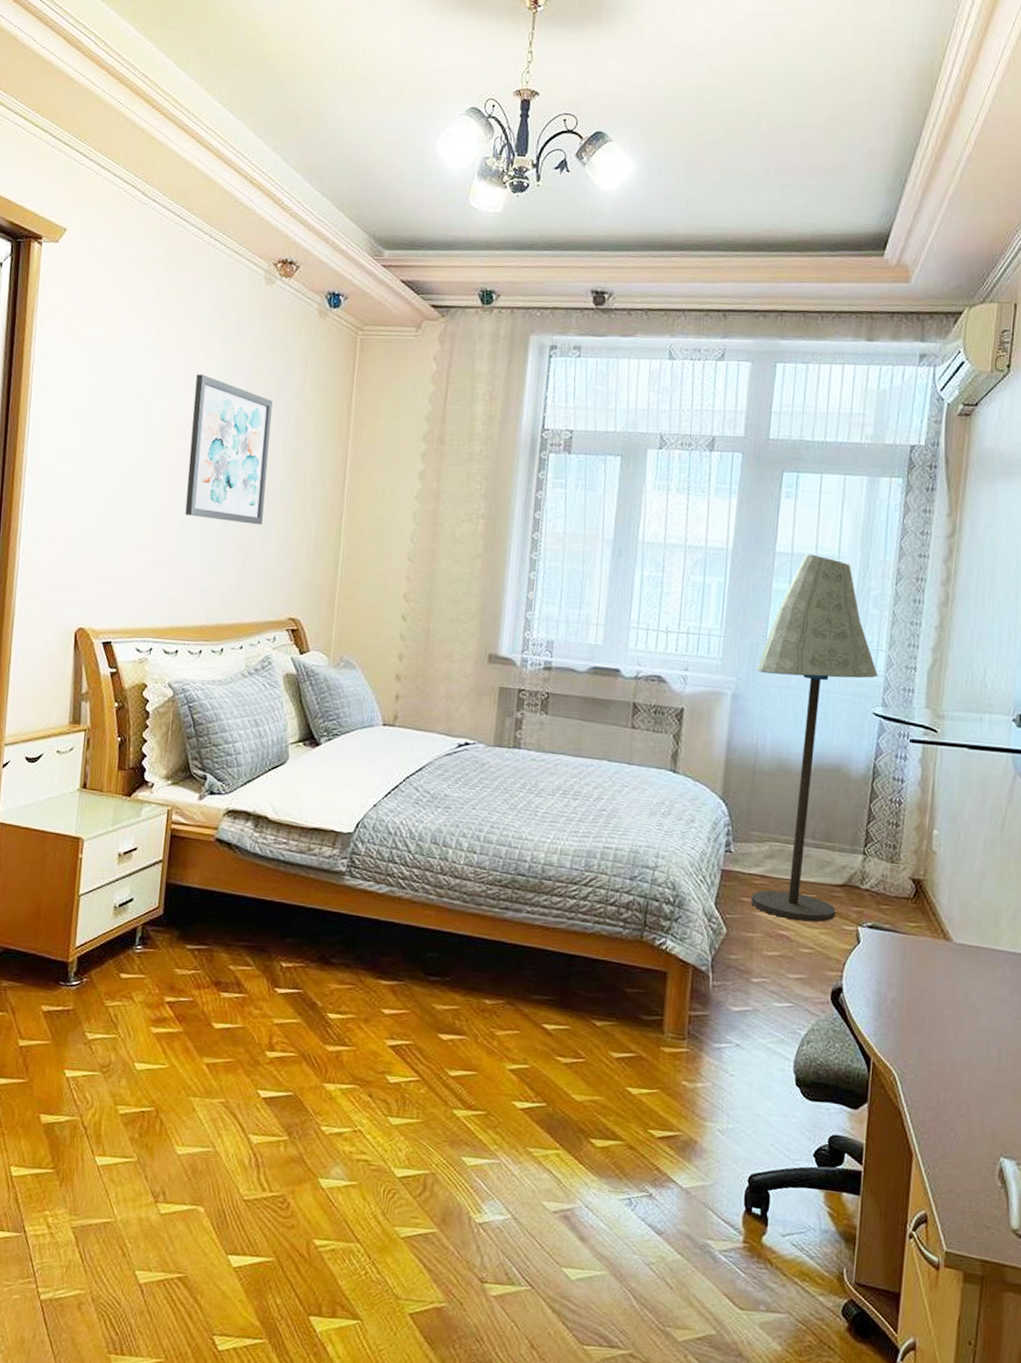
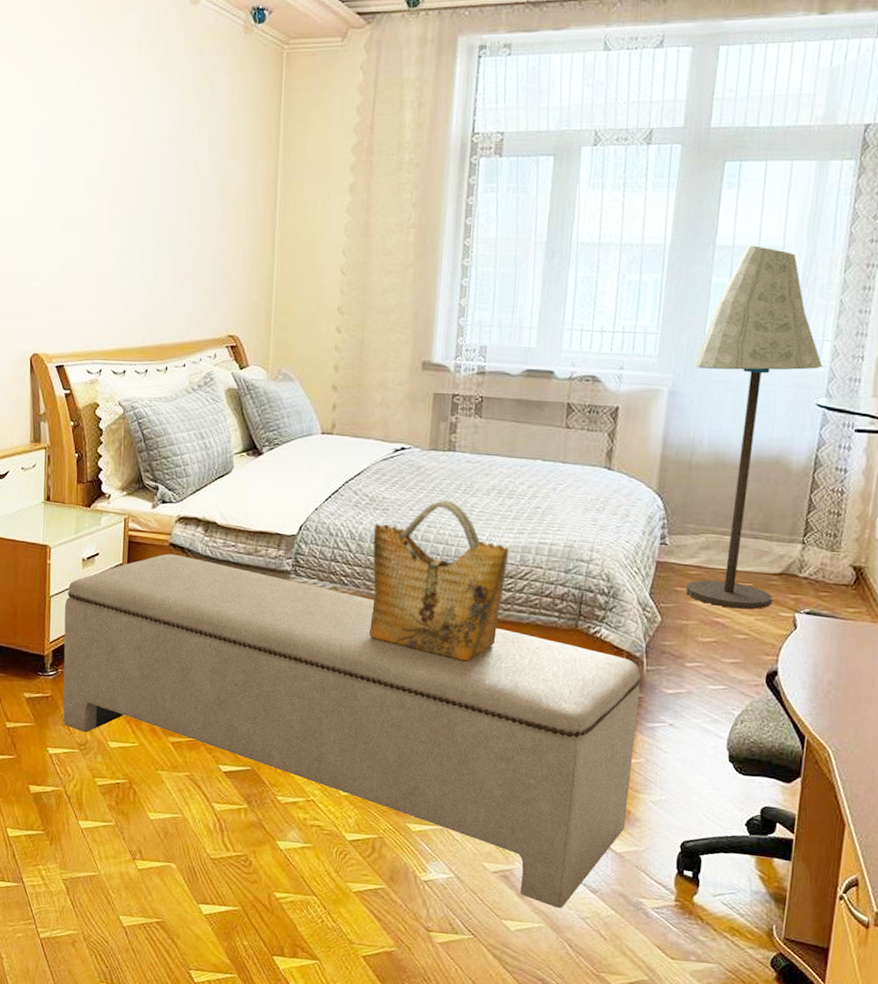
bench: none [84,850,707,1253] -> present [63,553,641,908]
wall art: present [185,374,273,525] -> none [125,101,203,247]
grocery bag: none [427,799,574,974] -> present [369,500,509,662]

